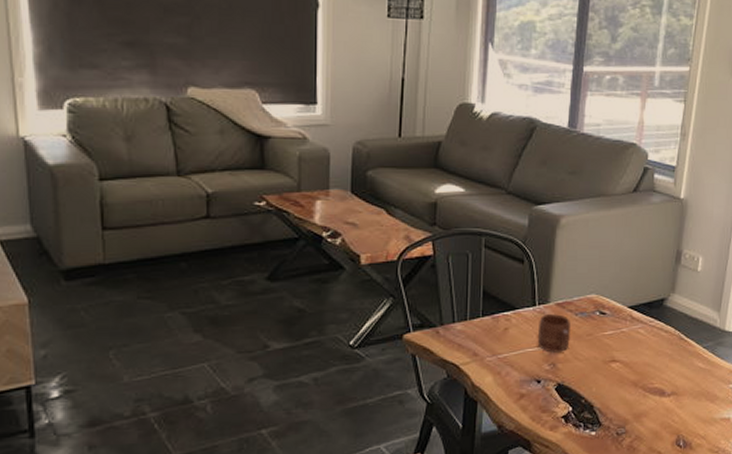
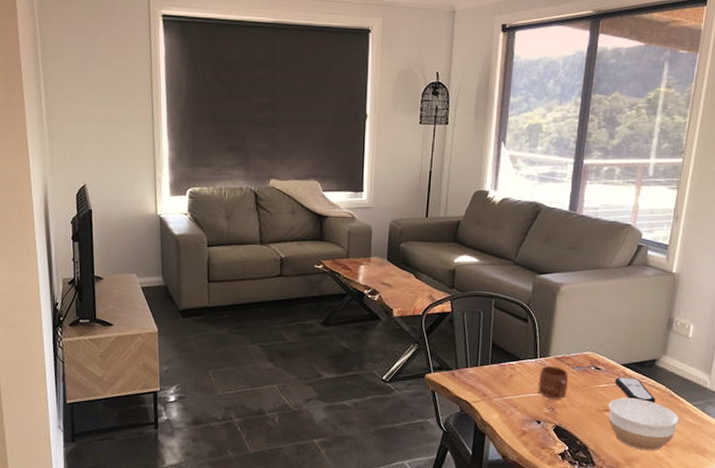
bowl: none [614,344,688,403] -> present [608,397,679,451]
remote control: none [622,320,665,349] -> present [615,376,656,403]

